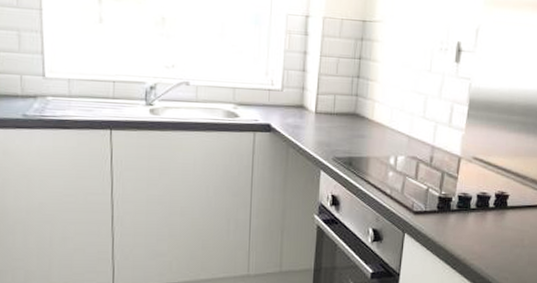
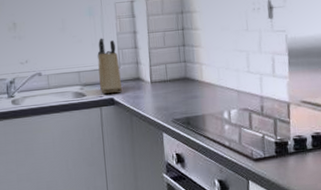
knife block: none [257,53,283,120] -> present [97,38,123,95]

